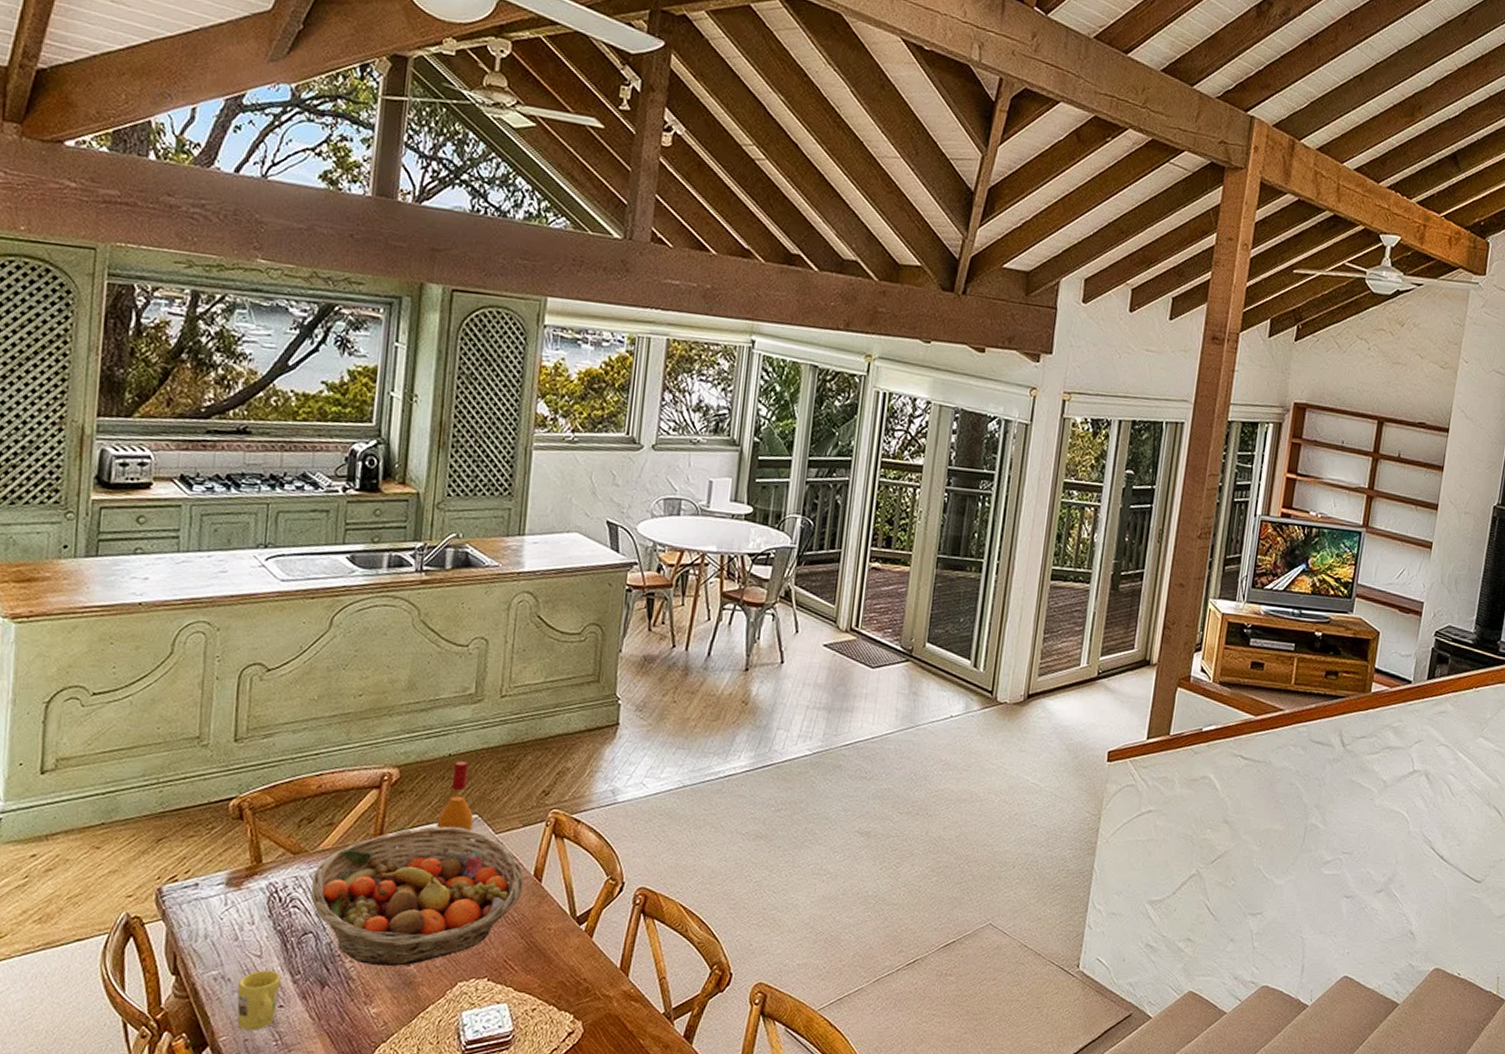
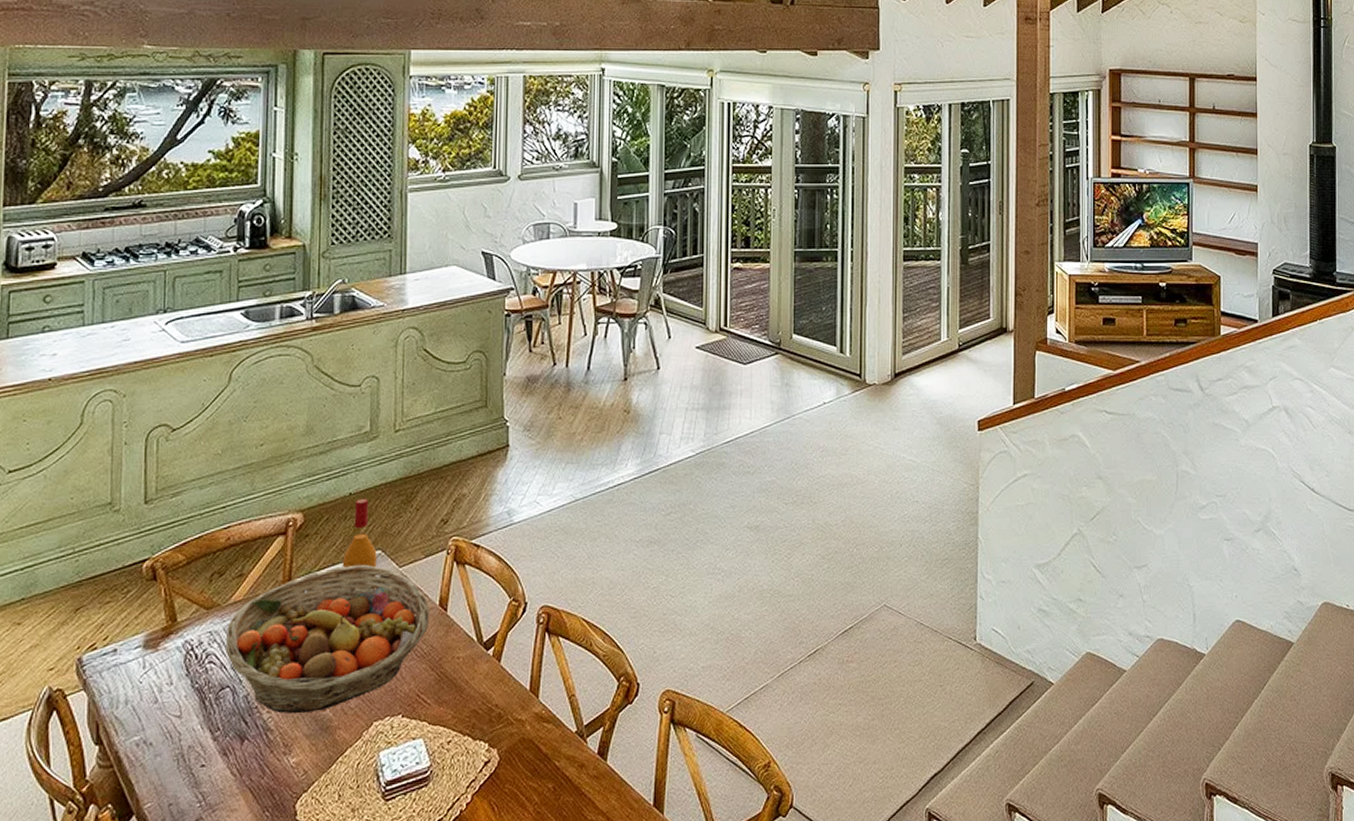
mug: present [237,970,282,1030] -> none [160,730,202,794]

